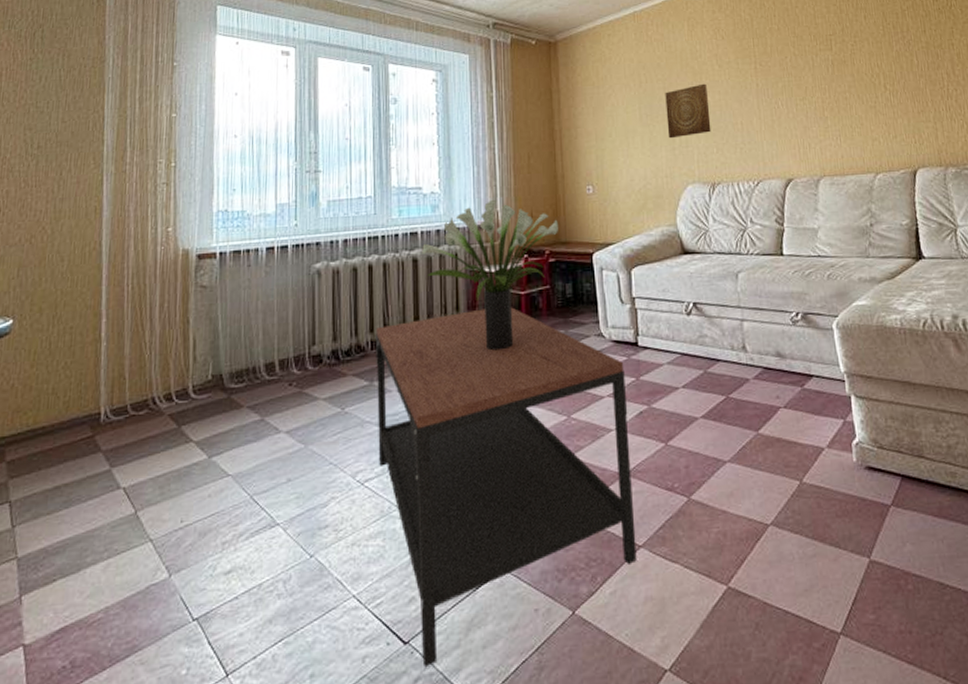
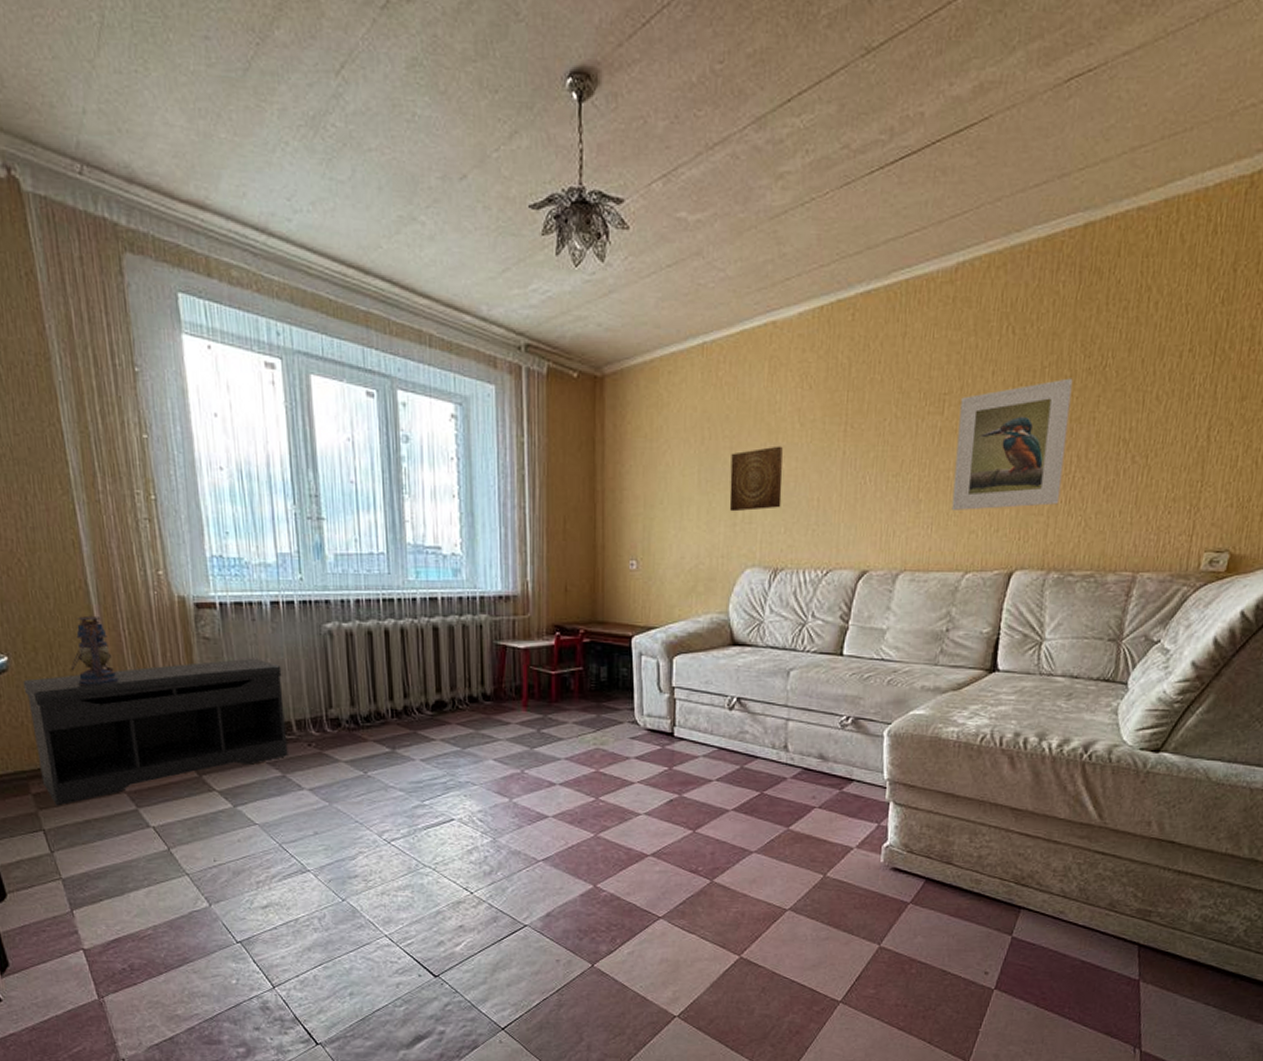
bench: none [19,302,270,473] -> present [22,658,288,806]
lantern: none [71,273,115,342] -> present [70,615,120,686]
coffee table: present [375,307,637,668] -> none [395,685,658,997]
potted plant: present [422,199,558,351] -> none [443,567,595,729]
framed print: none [844,16,941,123] -> present [951,378,1073,510]

